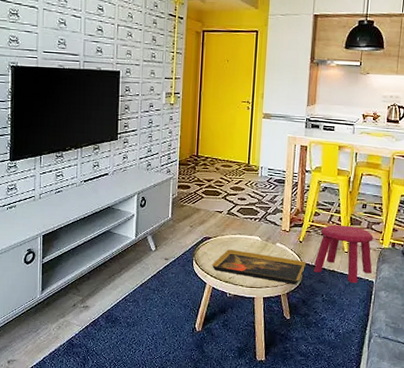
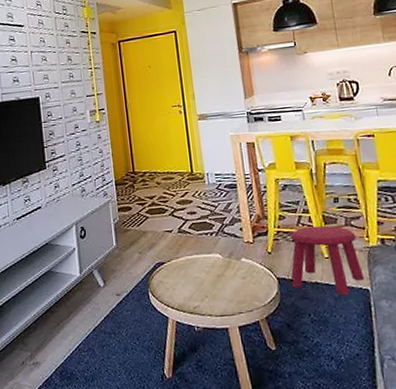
decorative tray: present [211,249,307,285] -> none [170,273,282,306]

